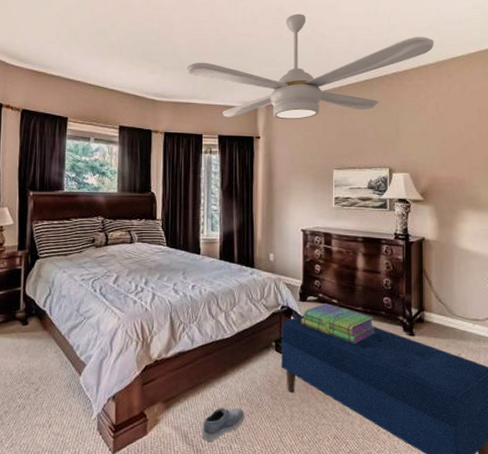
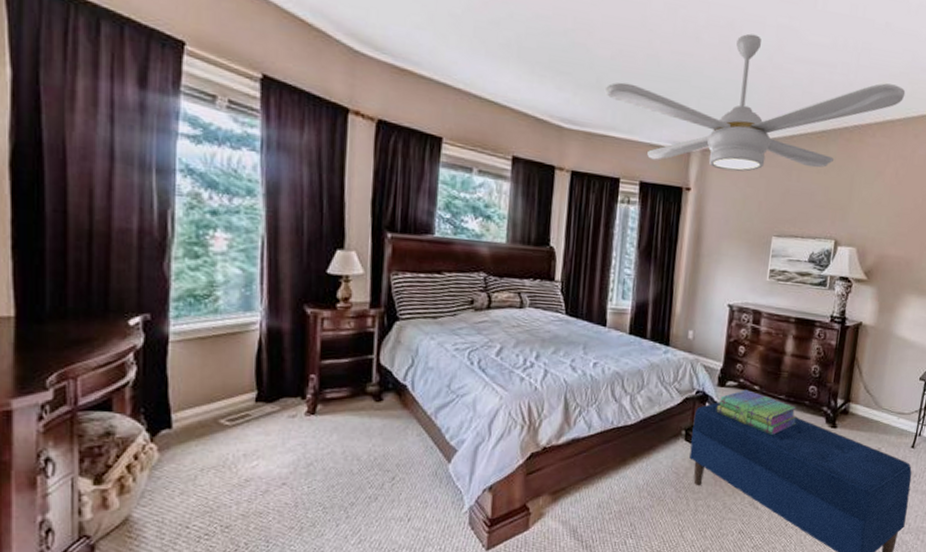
shoe: present [201,407,245,441] -> none [592,500,644,536]

